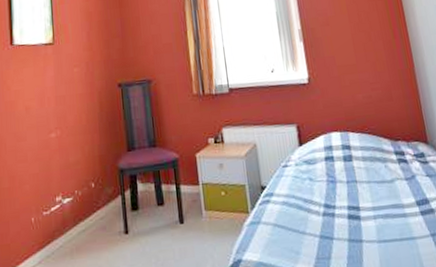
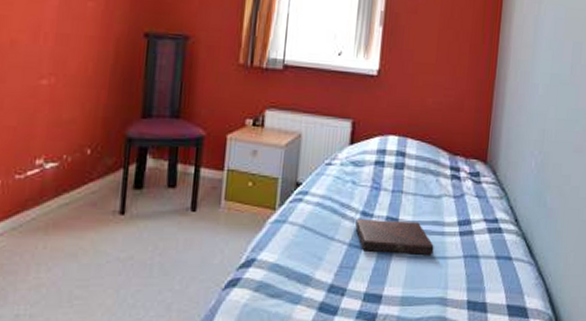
book: none [321,207,401,241] -> present [355,218,434,255]

